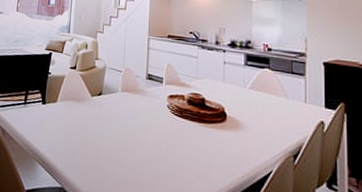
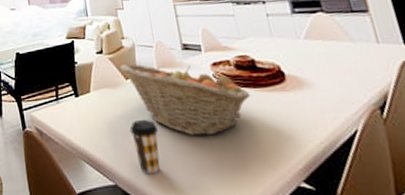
coffee cup: none [85,133,110,183] -> present [129,119,160,174]
fruit basket: none [89,82,195,157] -> present [121,64,251,136]

